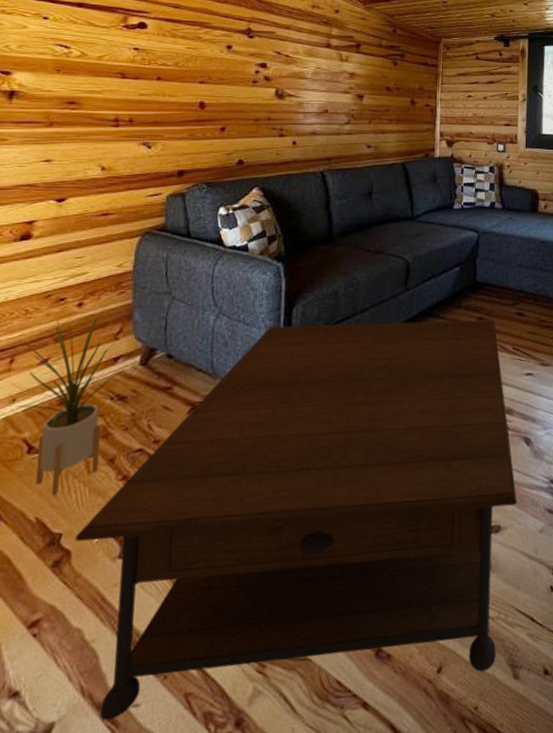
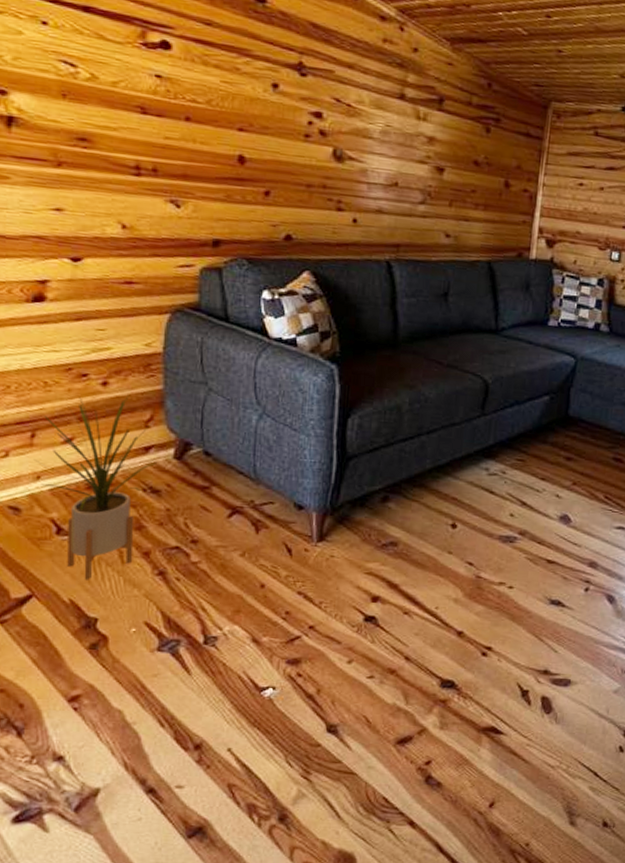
coffee table: present [75,319,517,720] -> none [111,436,592,813]

